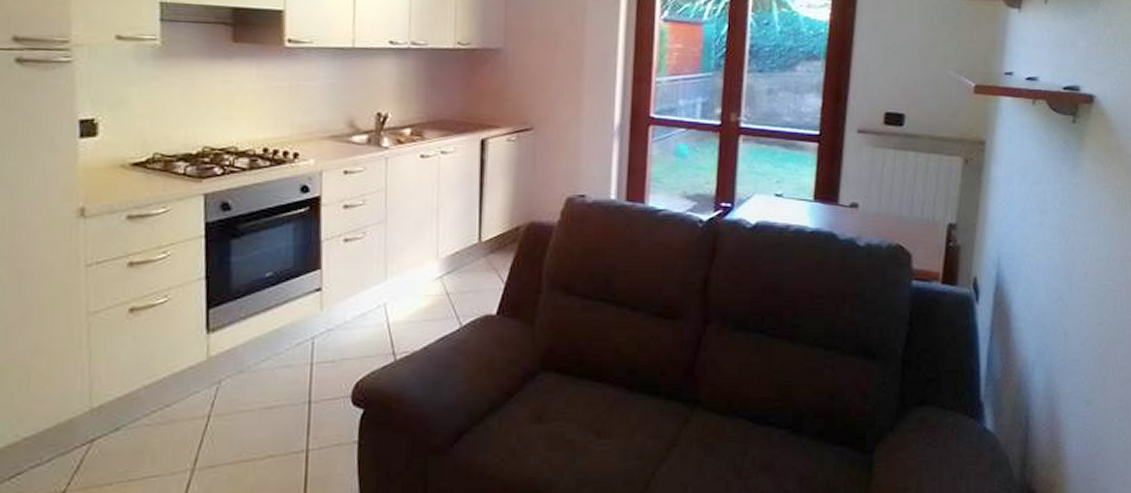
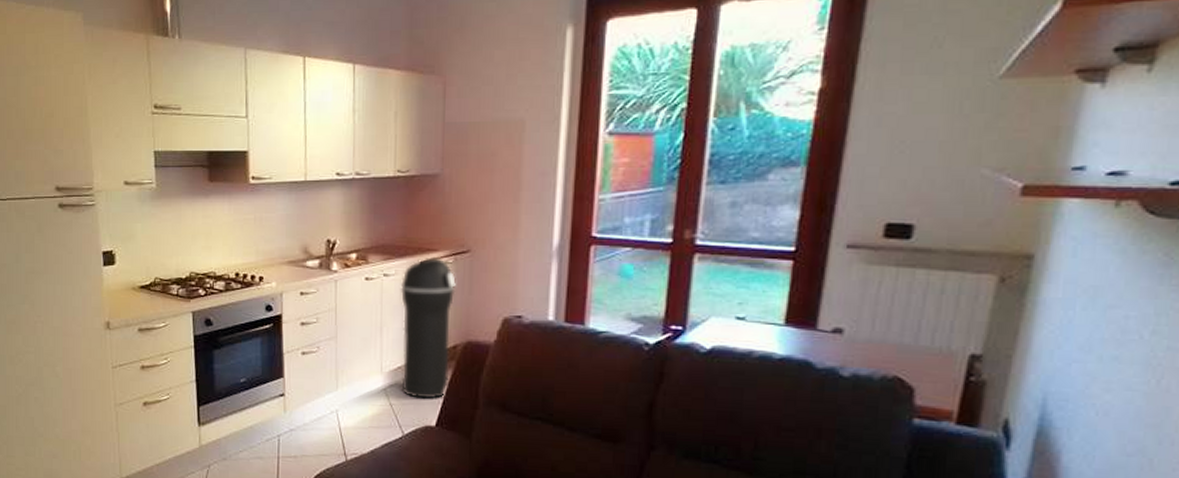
trash can: none [459,134,519,285] -> present [400,257,456,399]

